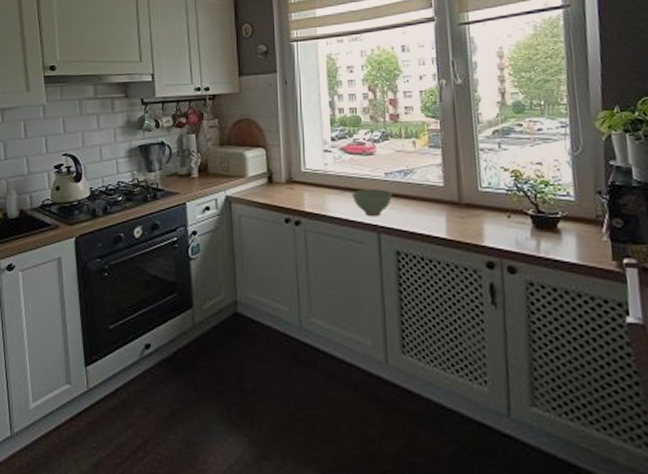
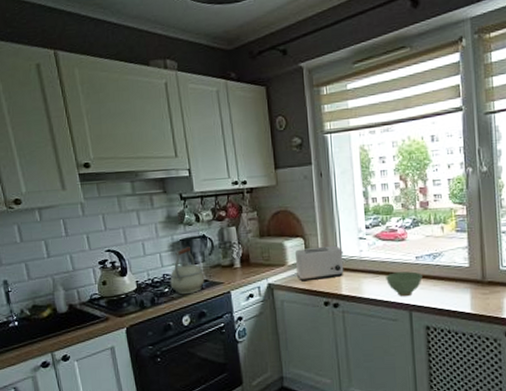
kettle: none [124,153,161,204] -> present [169,247,205,295]
toaster: none [255,157,307,195] -> present [294,245,344,282]

